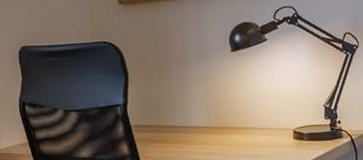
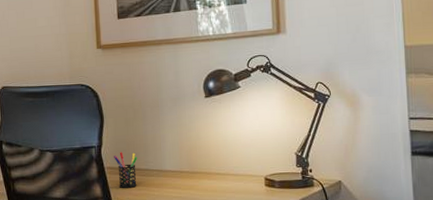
pen holder: none [140,109,165,146] -> present [114,152,138,188]

